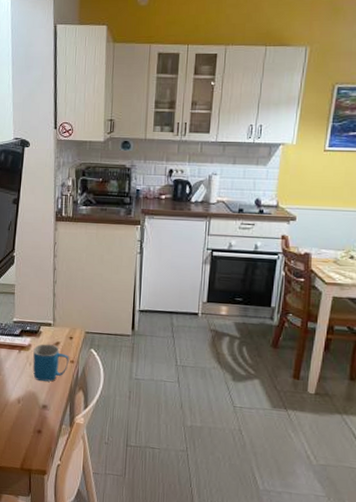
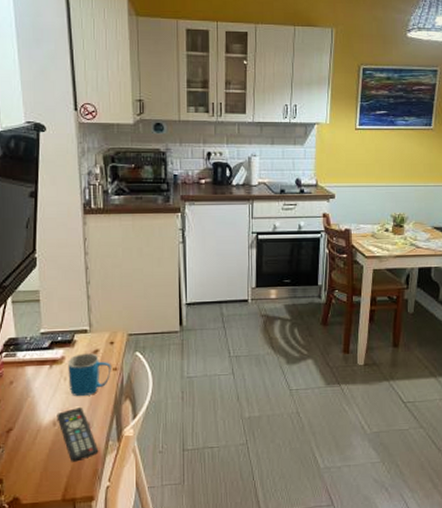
remote control: none [21,390,54,438] -> present [56,406,99,462]

